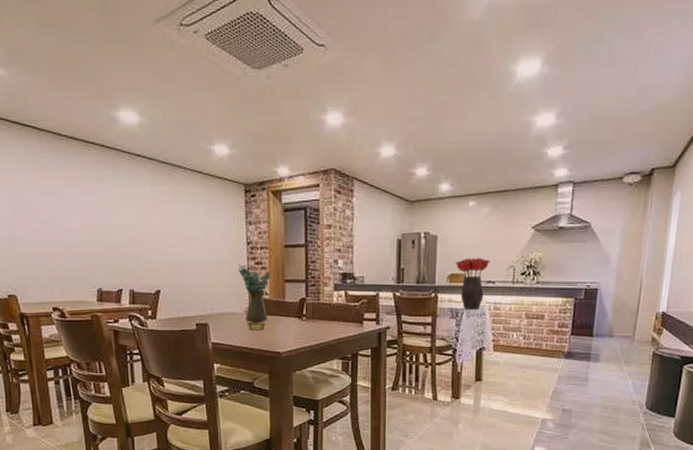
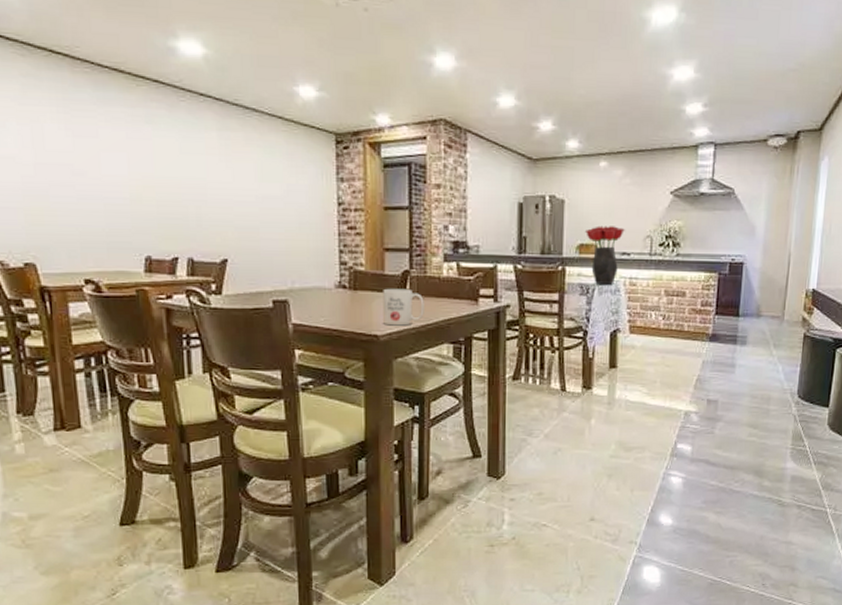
vase: present [238,263,271,331] -> none [326,227,367,309]
mug: none [284,313,318,344] -> present [383,288,424,326]

